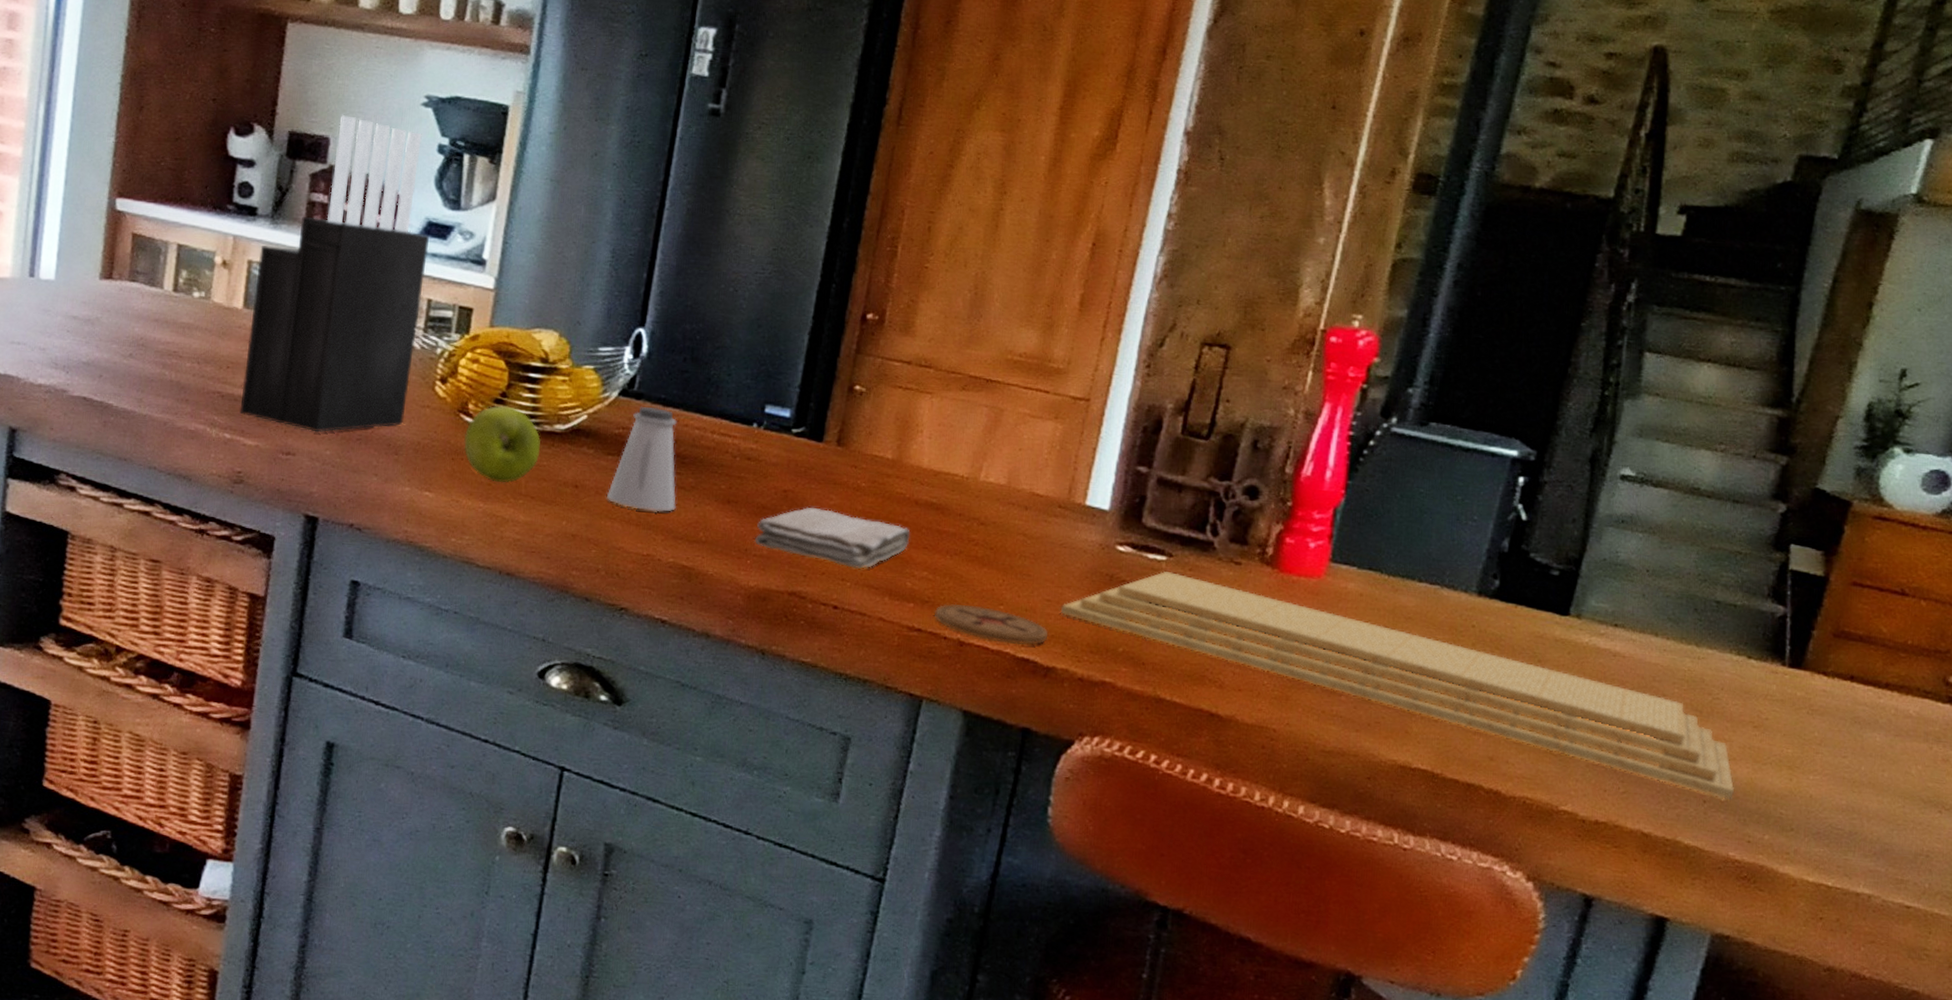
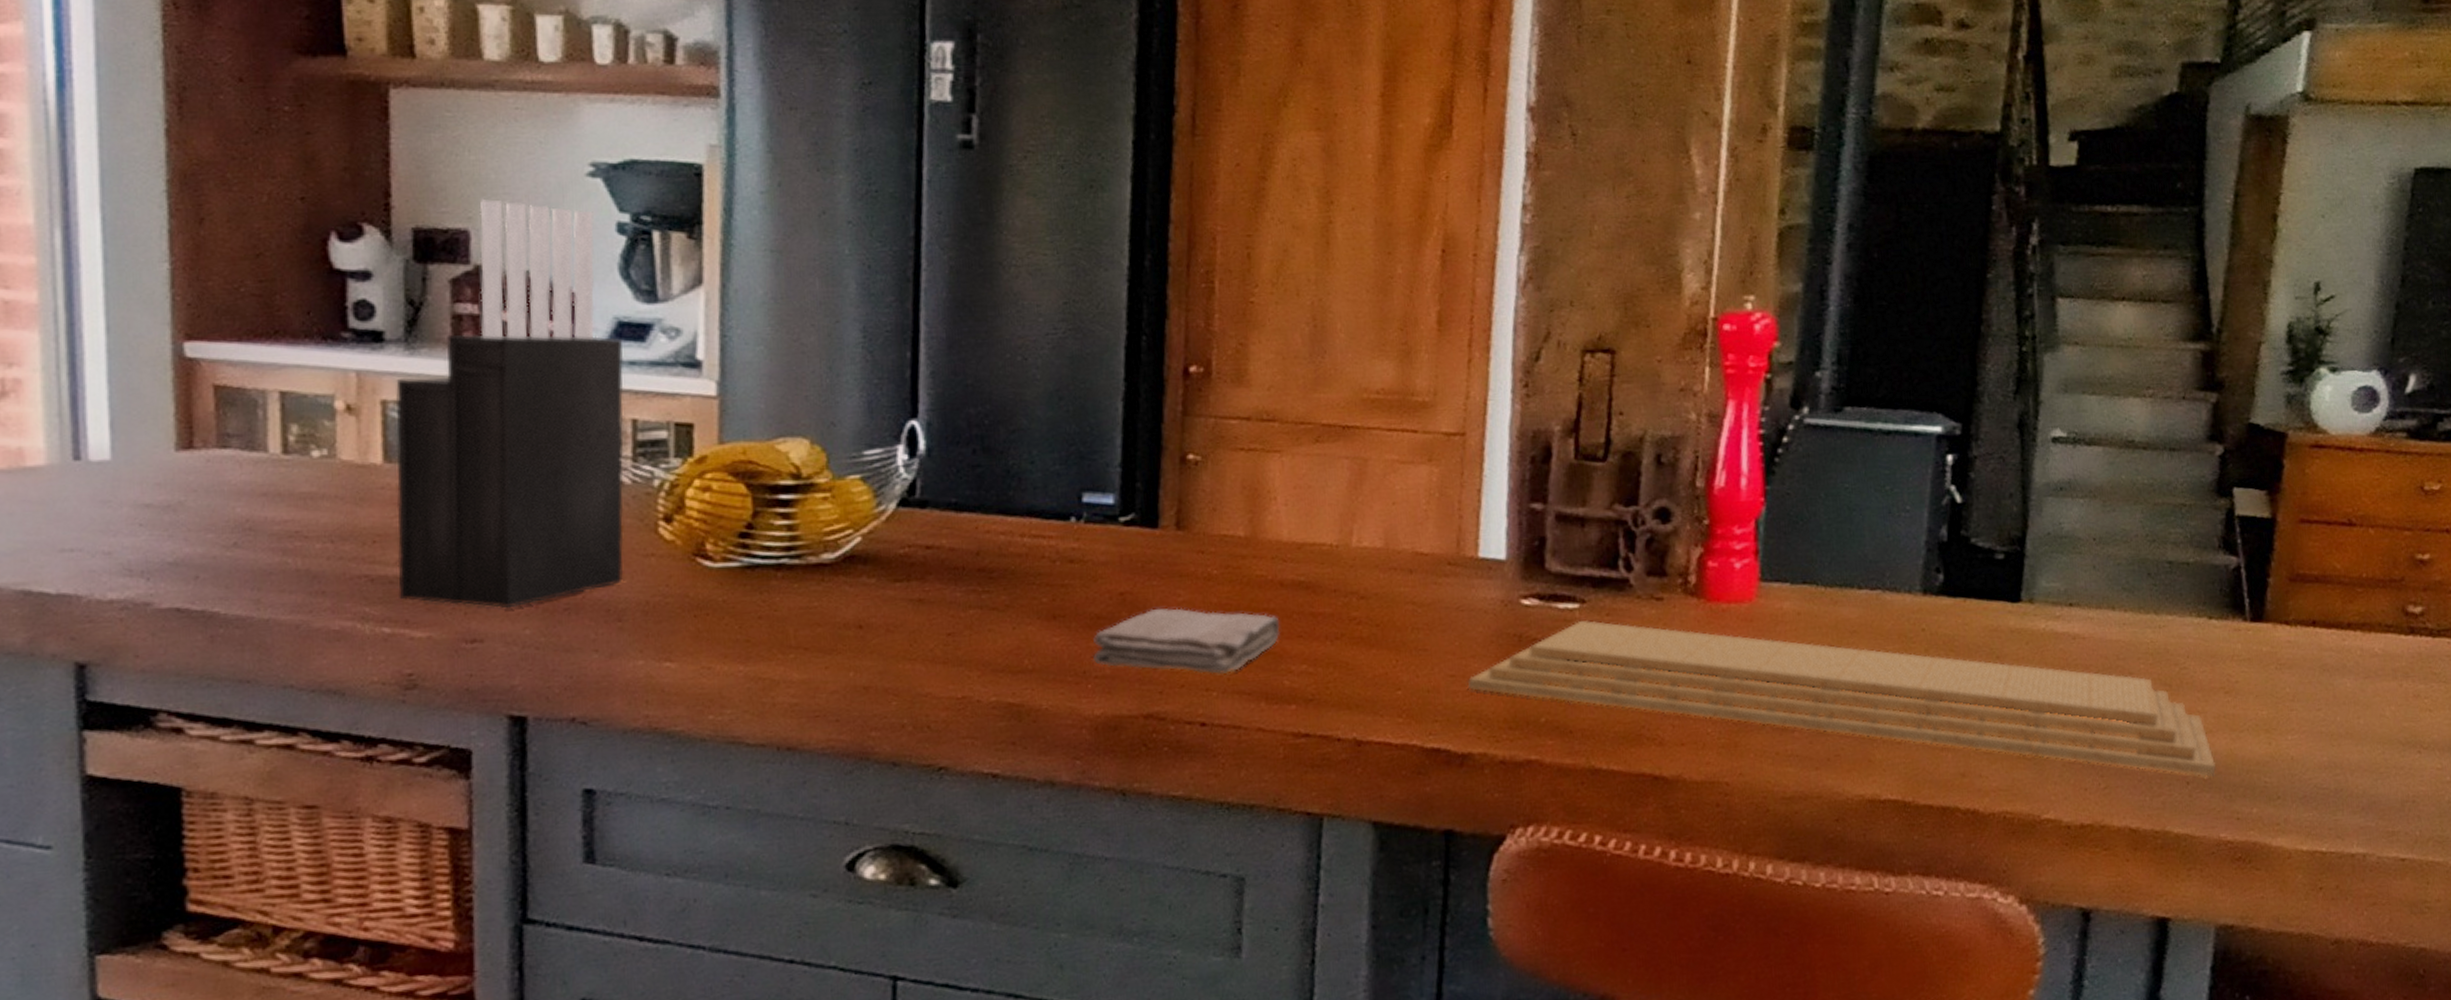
apple: present [464,405,541,483] -> none [706,539,807,637]
saltshaker: present [607,406,677,512] -> none [901,515,990,644]
coaster: present [935,603,1048,645] -> none [1322,695,1457,735]

